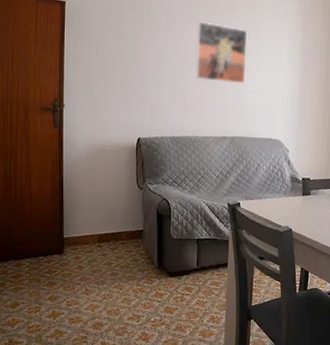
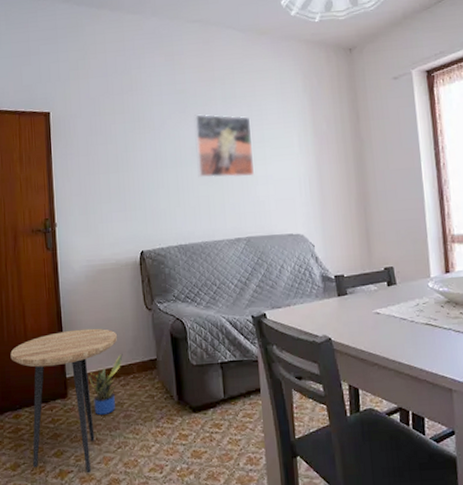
side table: none [16,198,111,316] -> present [10,328,118,473]
potted plant: none [83,222,114,272] -> present [88,353,123,416]

